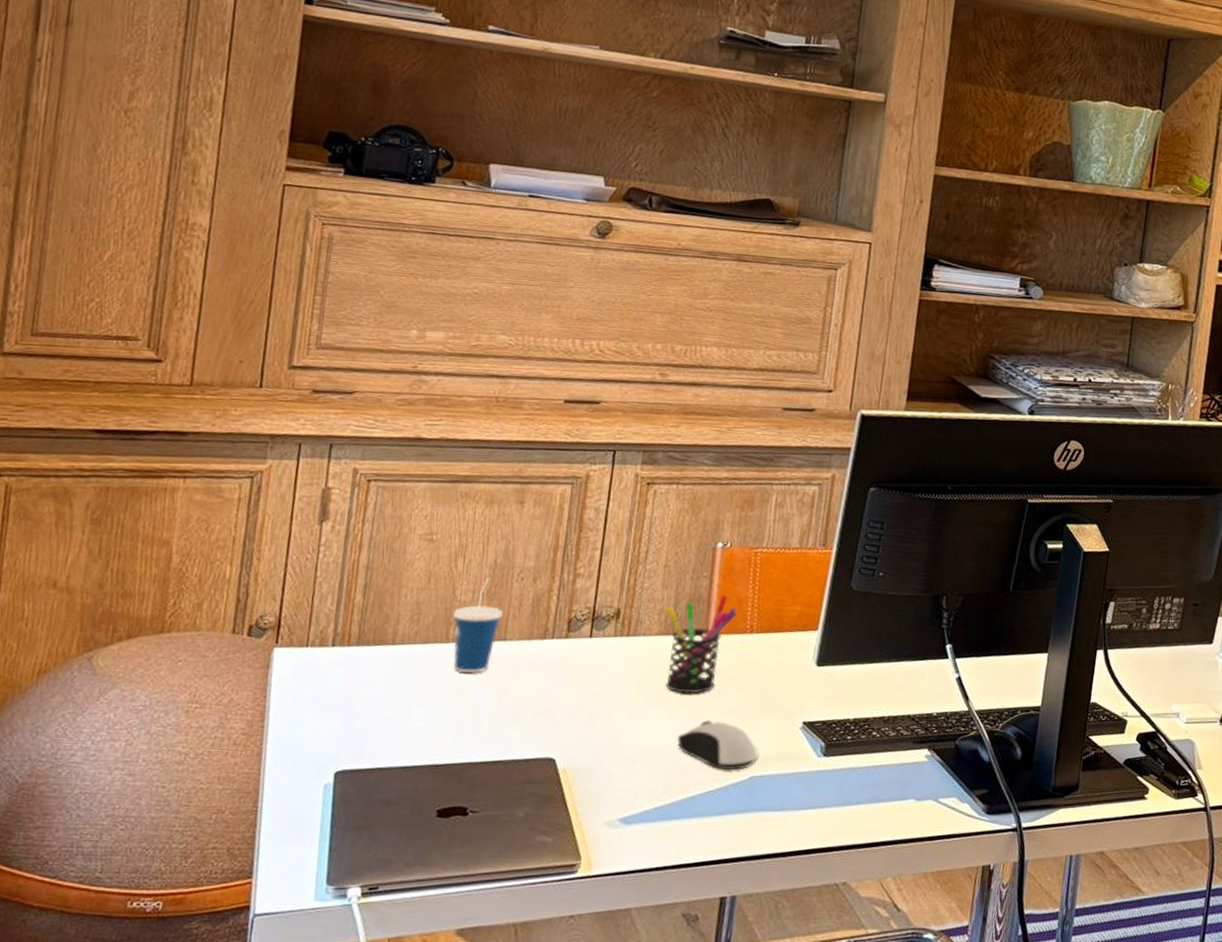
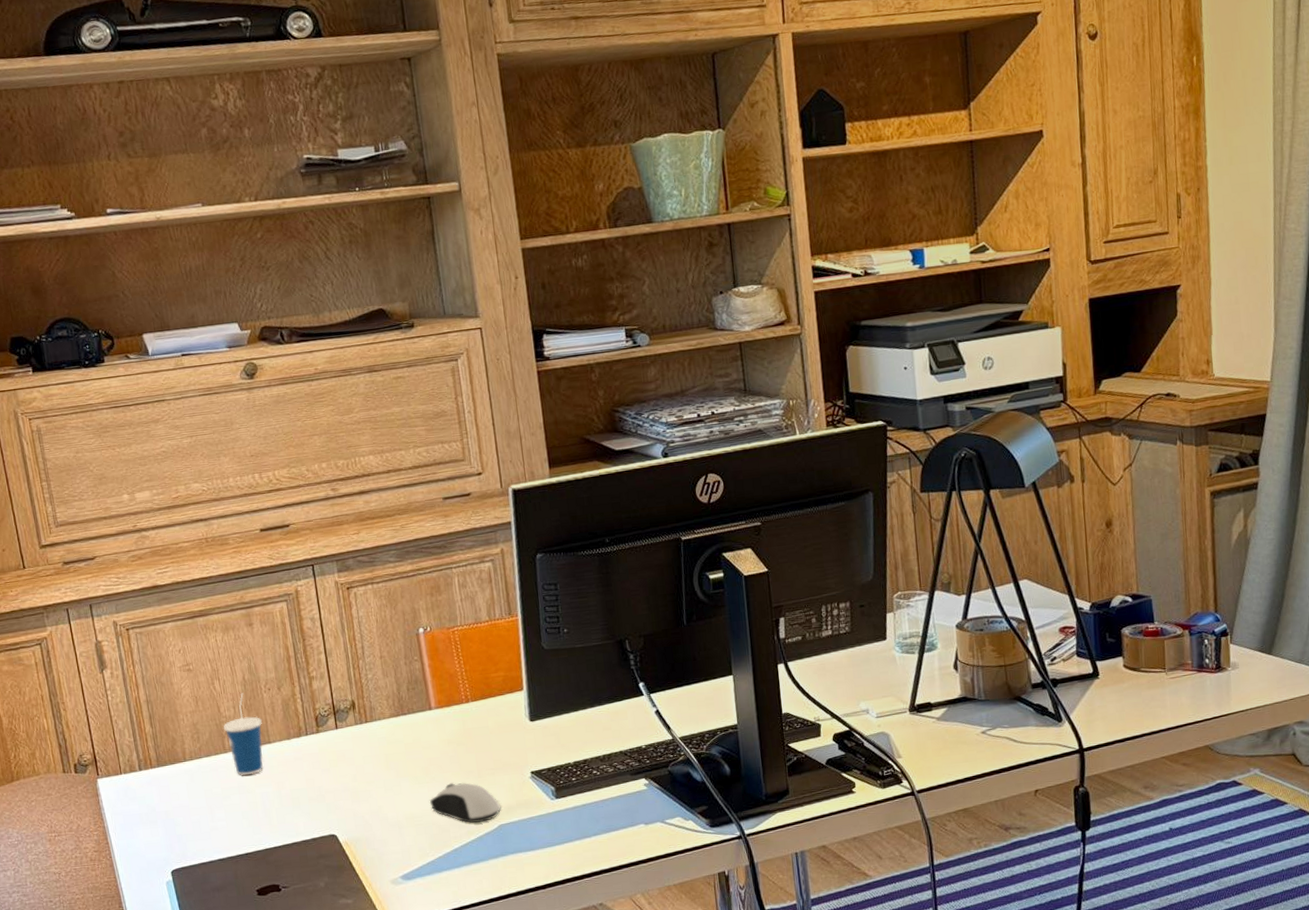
pen holder: present [666,595,737,694] -> none [391,673,451,764]

